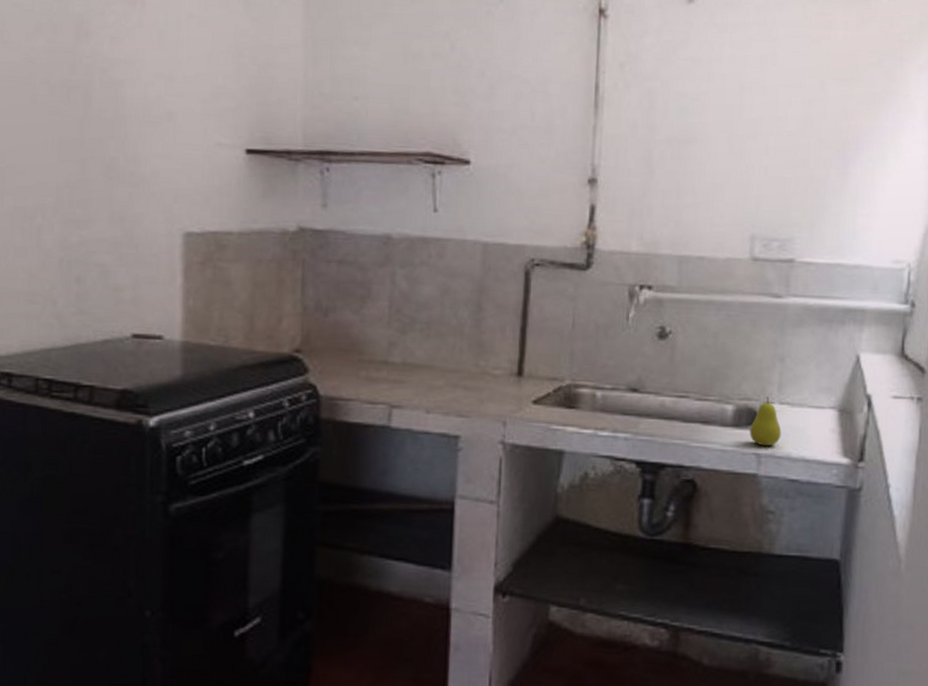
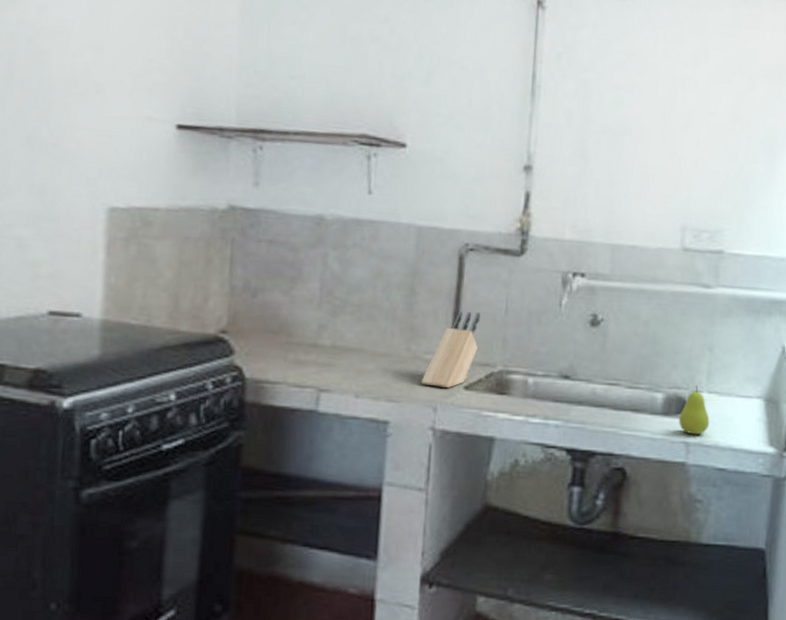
knife block: none [490,326,548,402] -> present [421,311,481,388]

